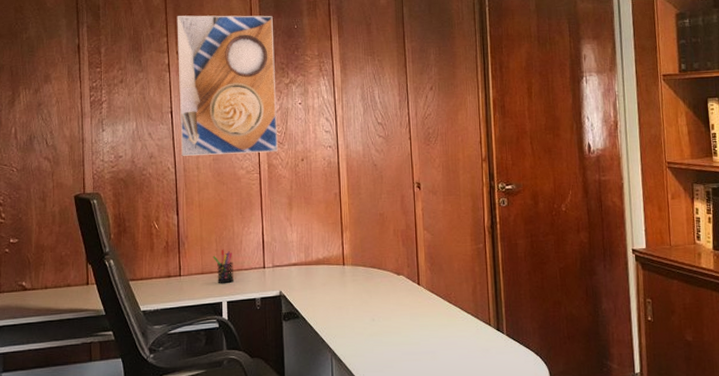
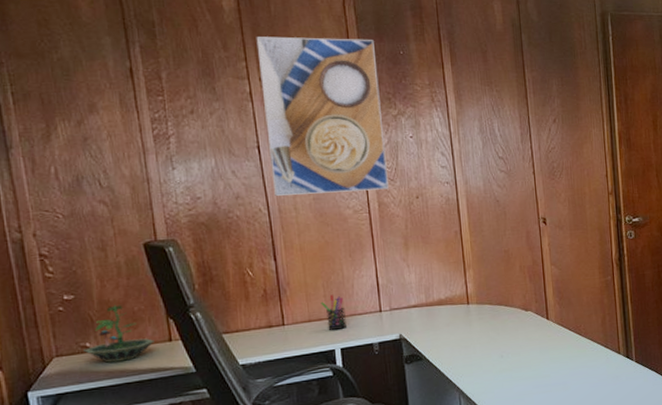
terrarium: none [20,249,75,301] -> present [84,304,154,363]

